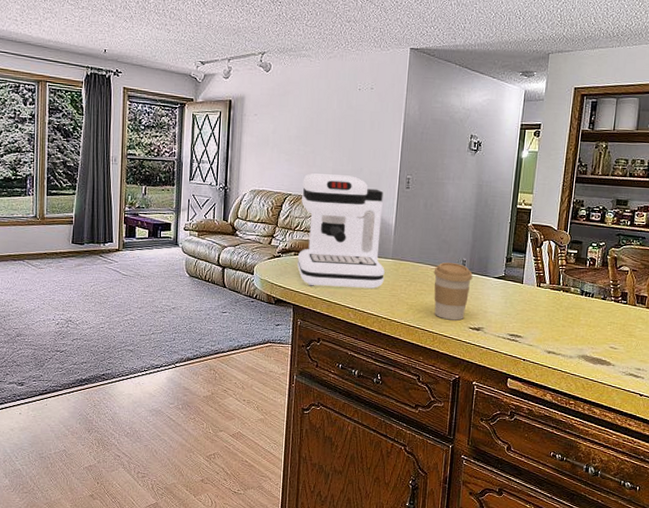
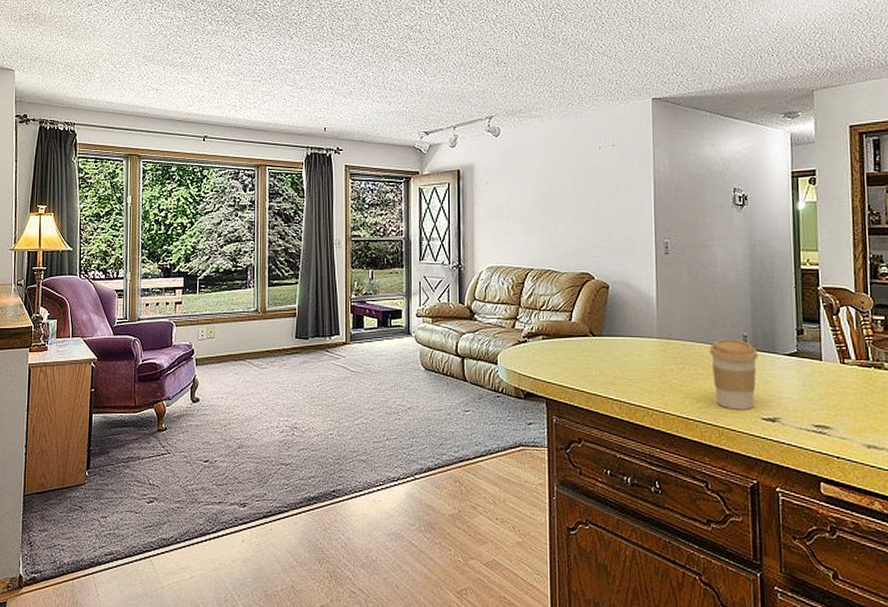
coffee maker: present [297,173,385,289] -> none [545,244,651,375]

